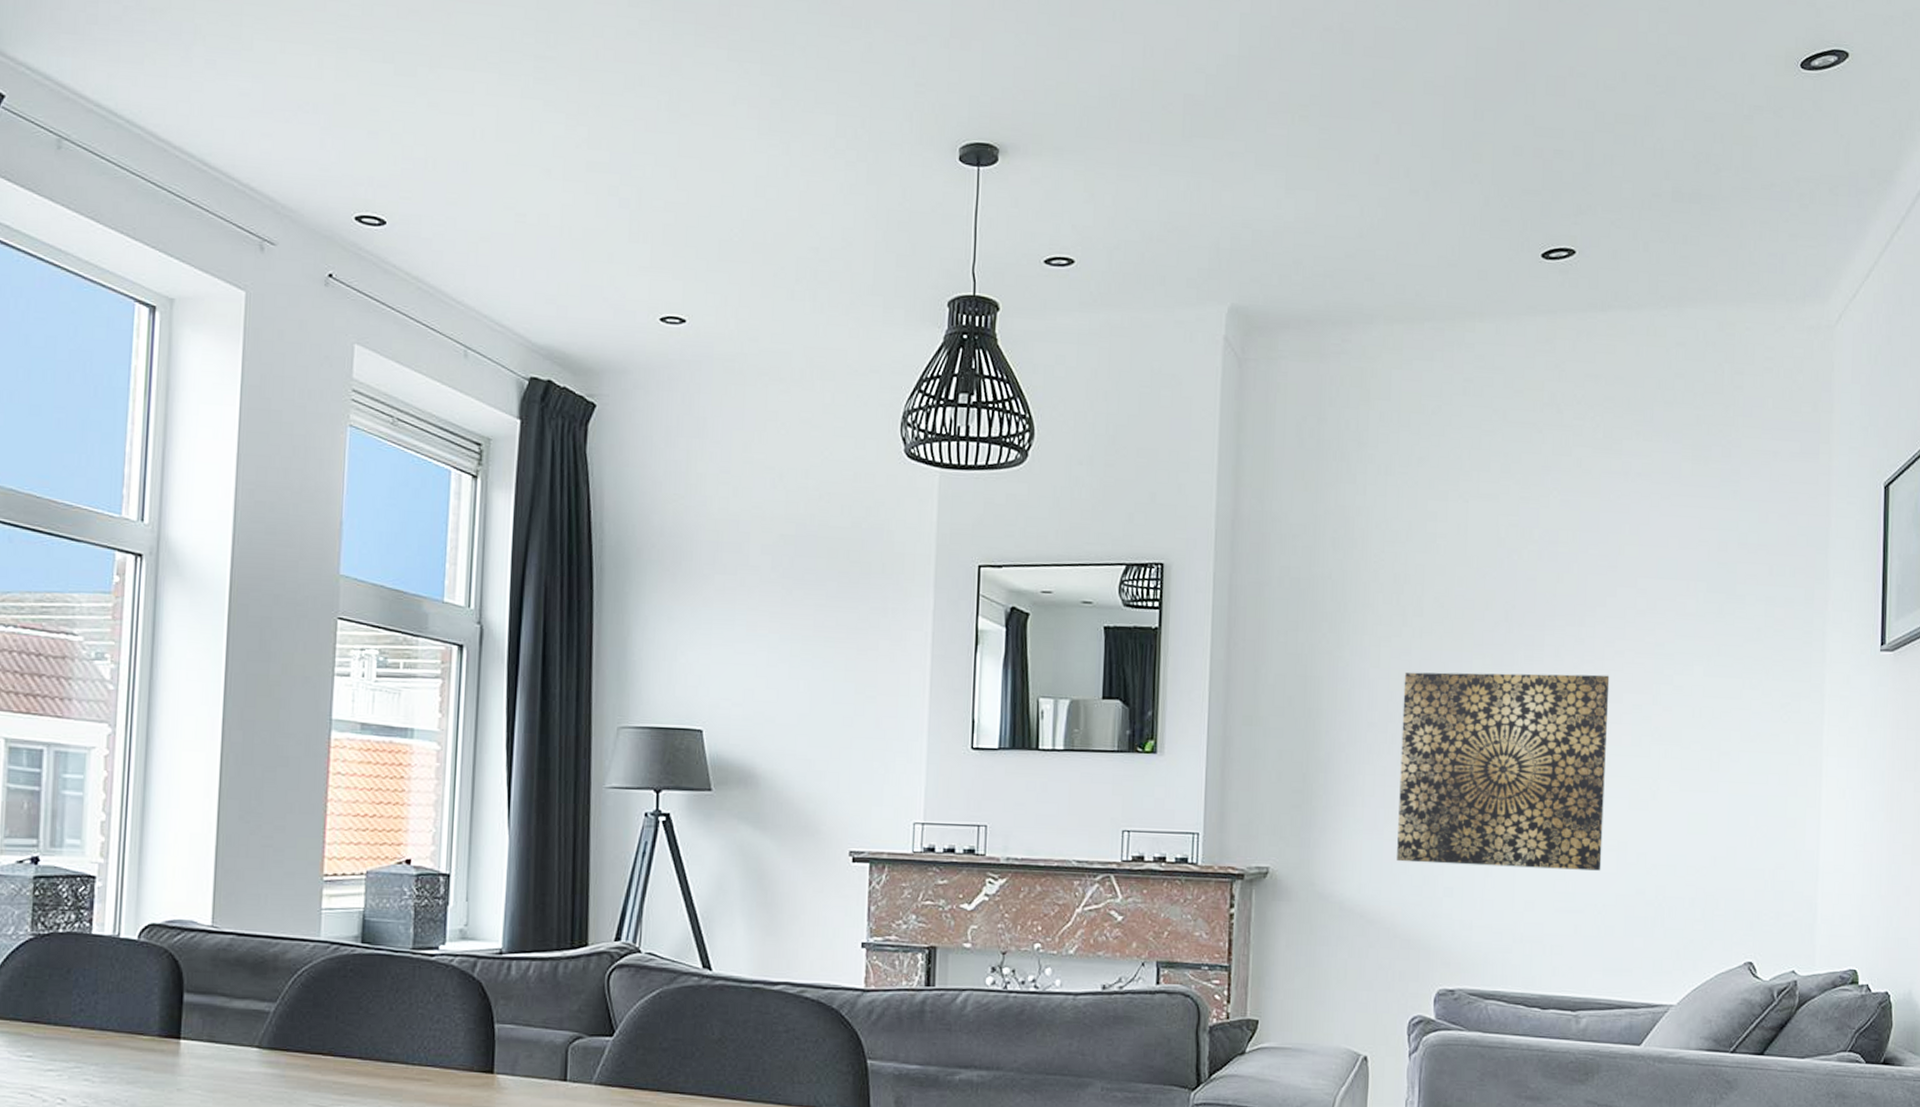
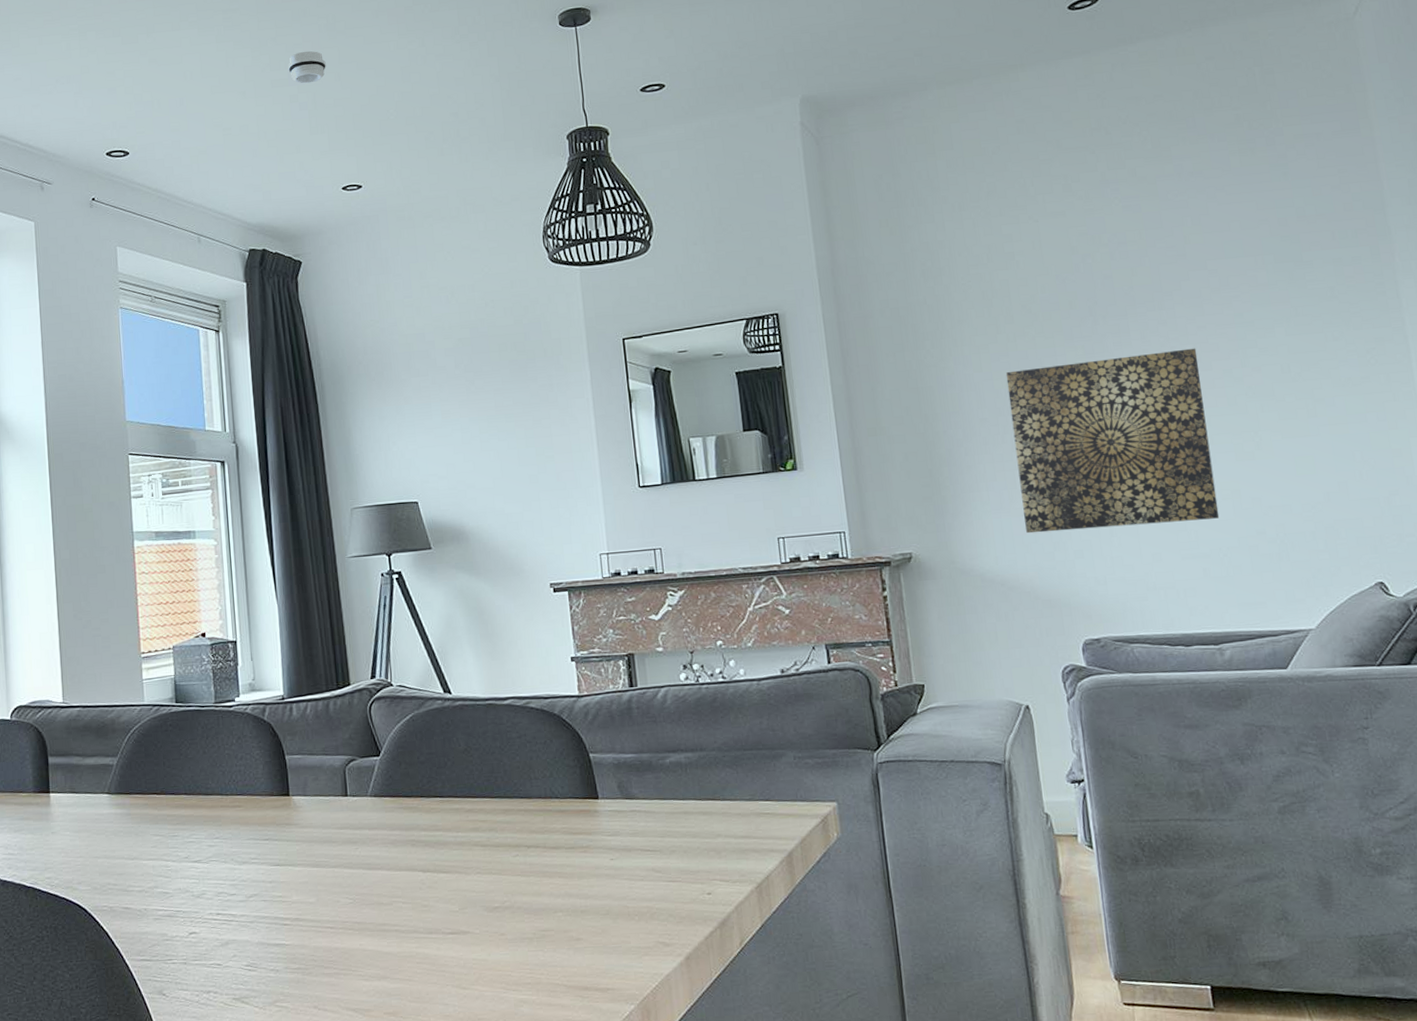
smoke detector: none [611,131,661,175] -> present [288,50,326,84]

